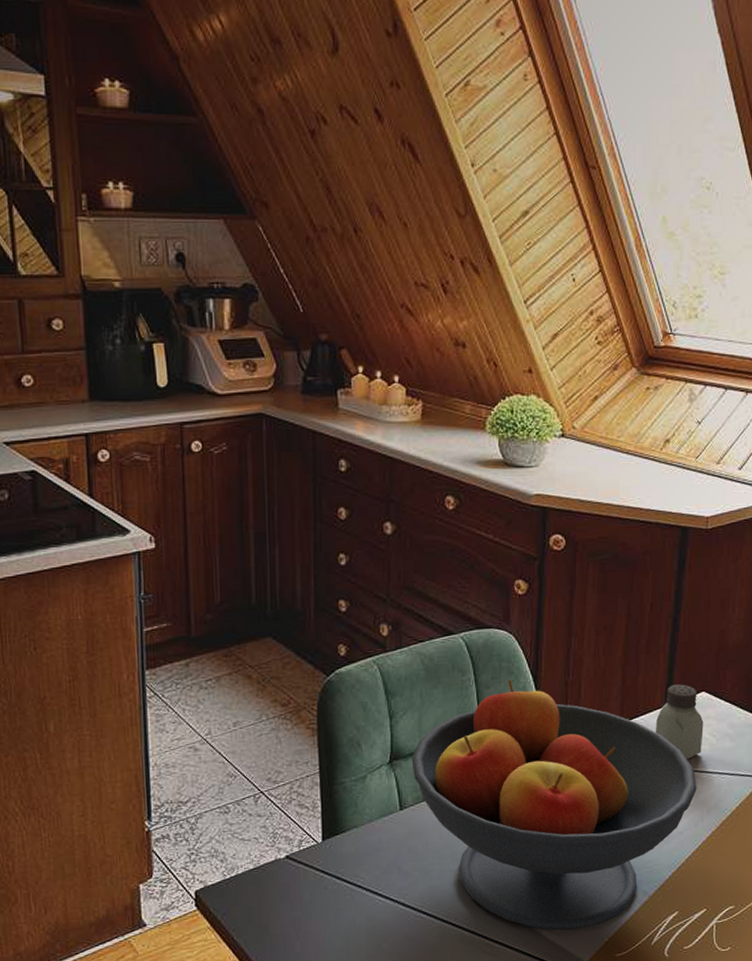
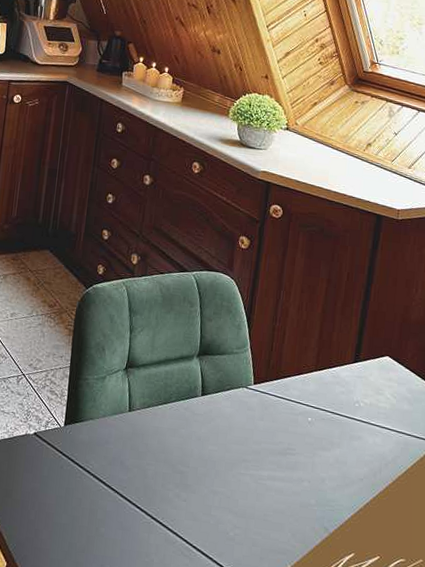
fruit bowl: present [411,680,697,931] -> none [142,317,378,552]
saltshaker: present [655,684,704,759] -> none [344,345,387,413]

